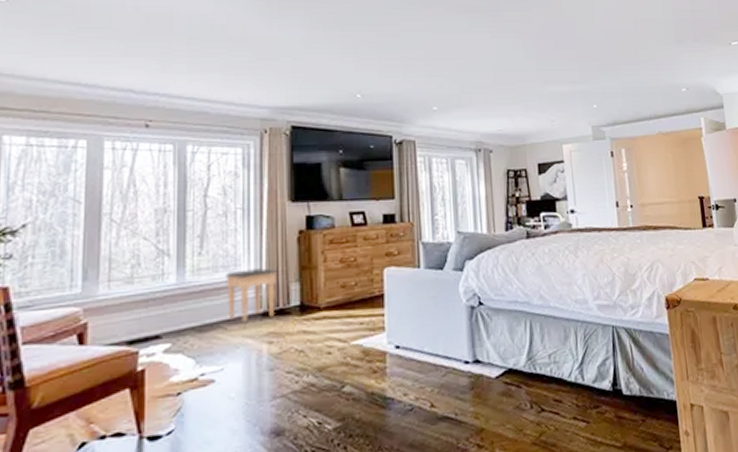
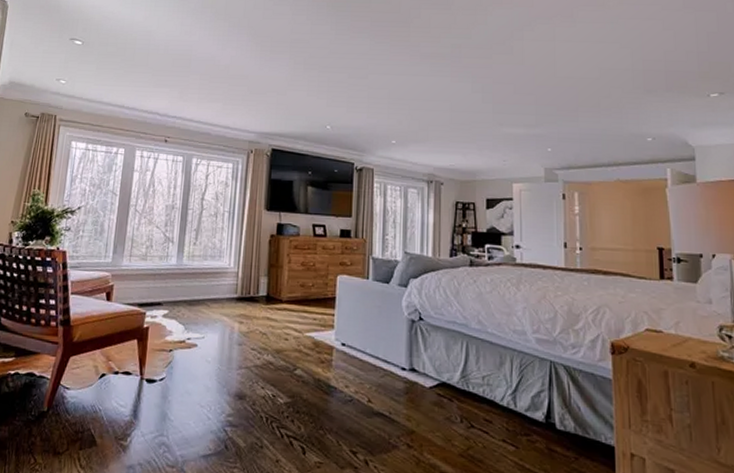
footstool: present [224,268,277,323] -> none [211,261,251,304]

